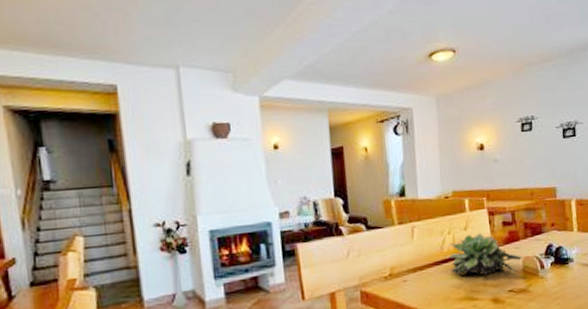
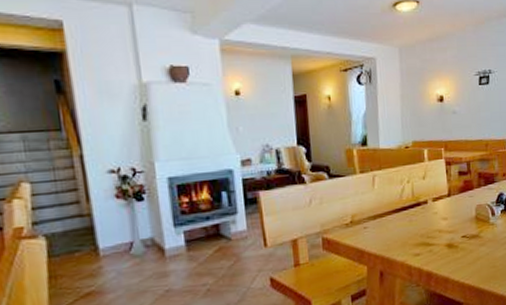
succulent plant: present [448,233,522,276] -> none [407,182,475,223]

